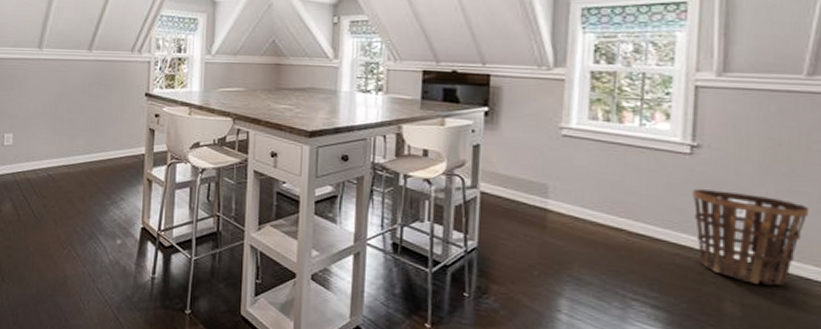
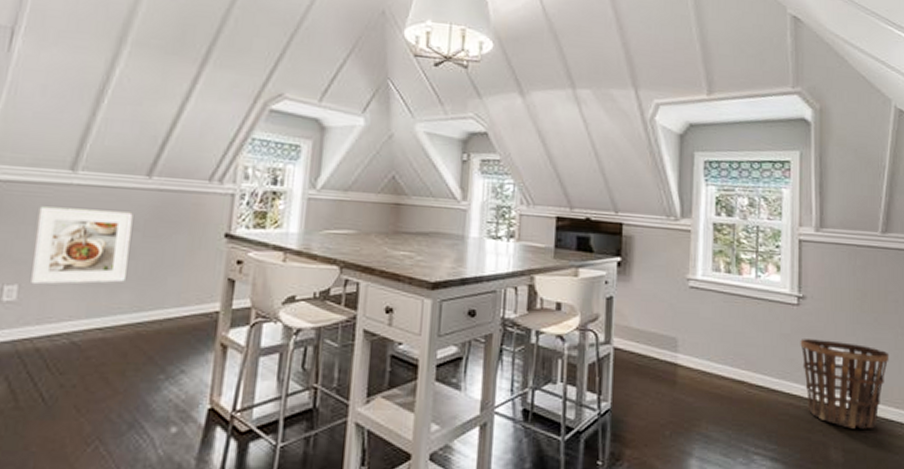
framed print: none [19,76,81,133] -> present [30,206,133,285]

